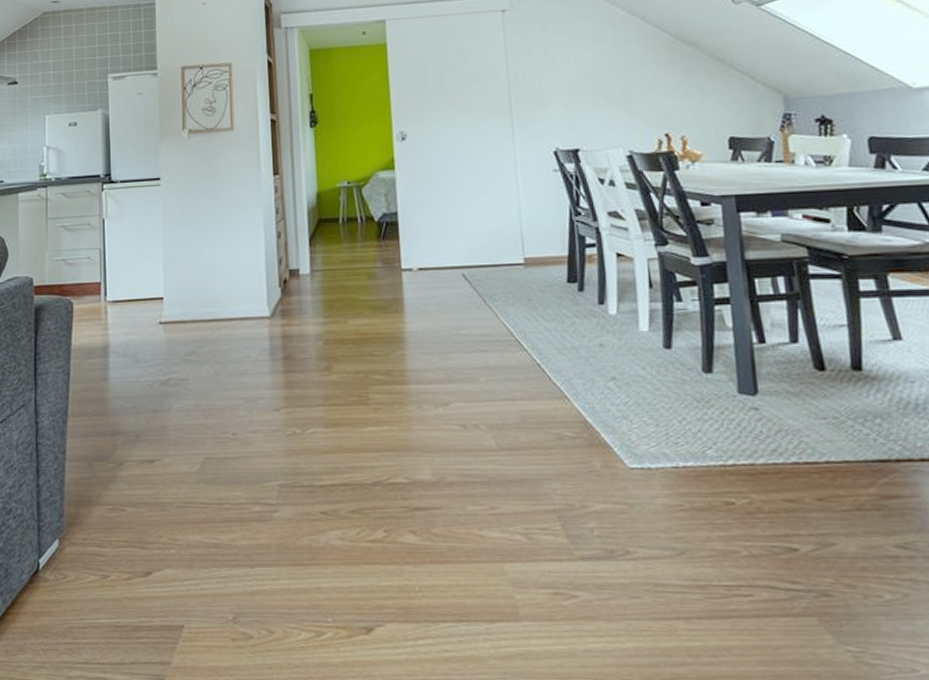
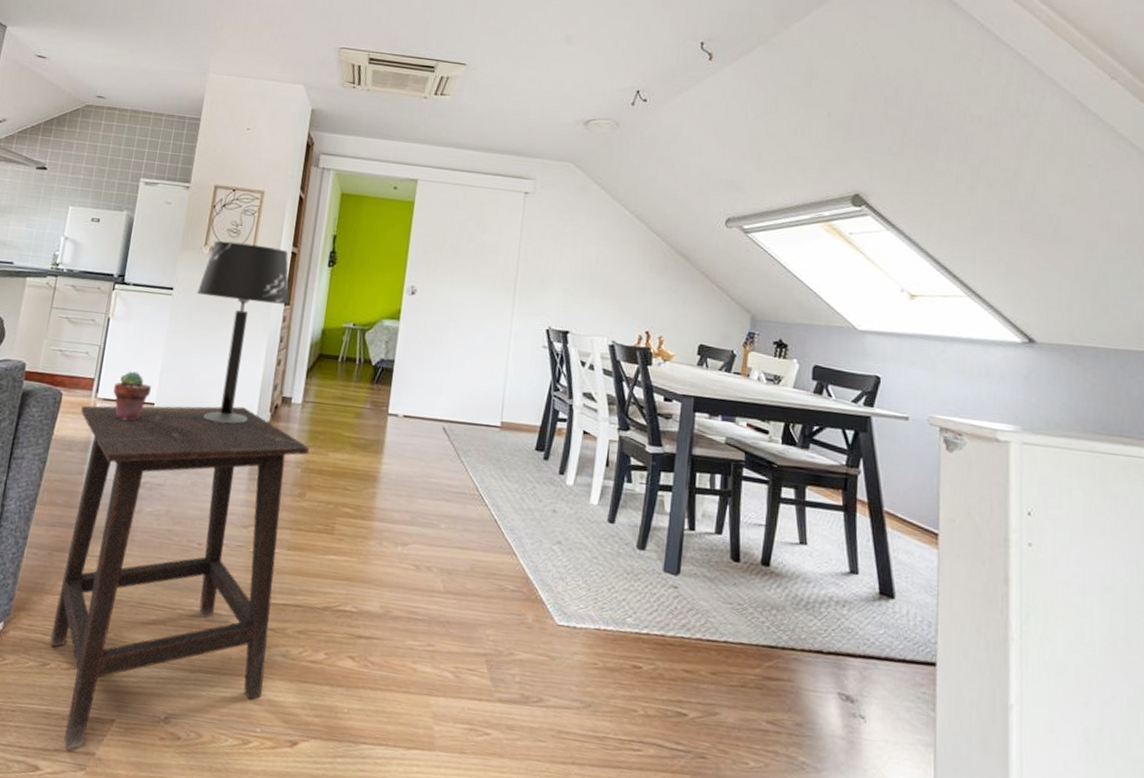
side table: none [94,287,328,662] -> present [50,405,310,750]
potted succulent: none [121,269,157,320] -> present [113,371,151,421]
table lamp: none [183,118,278,307] -> present [196,240,290,424]

